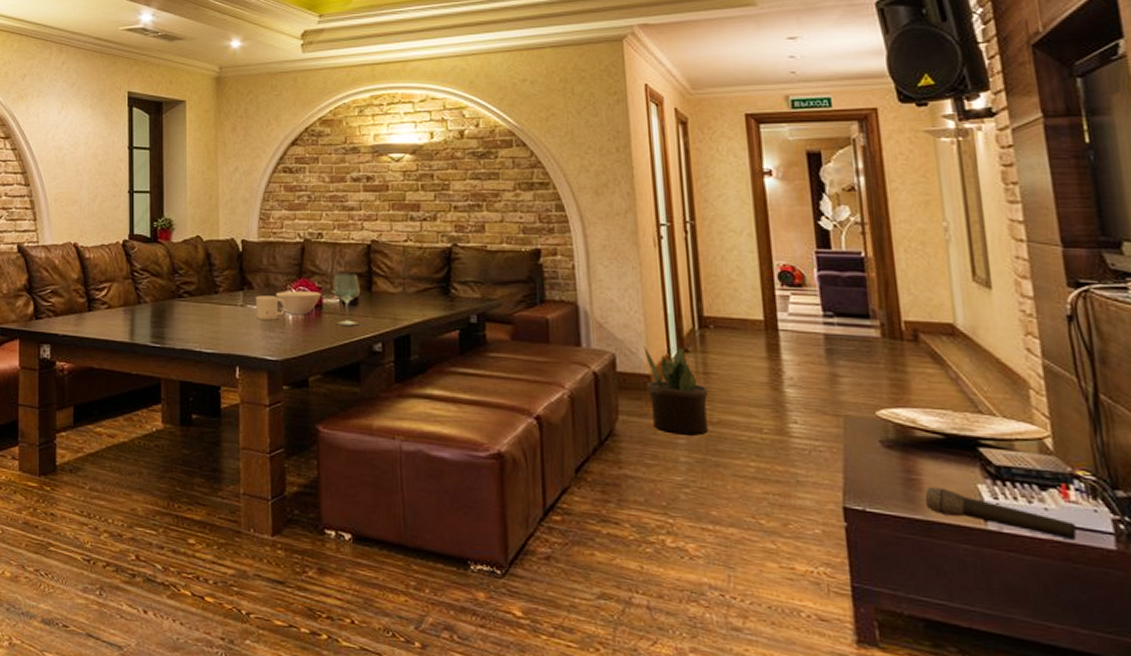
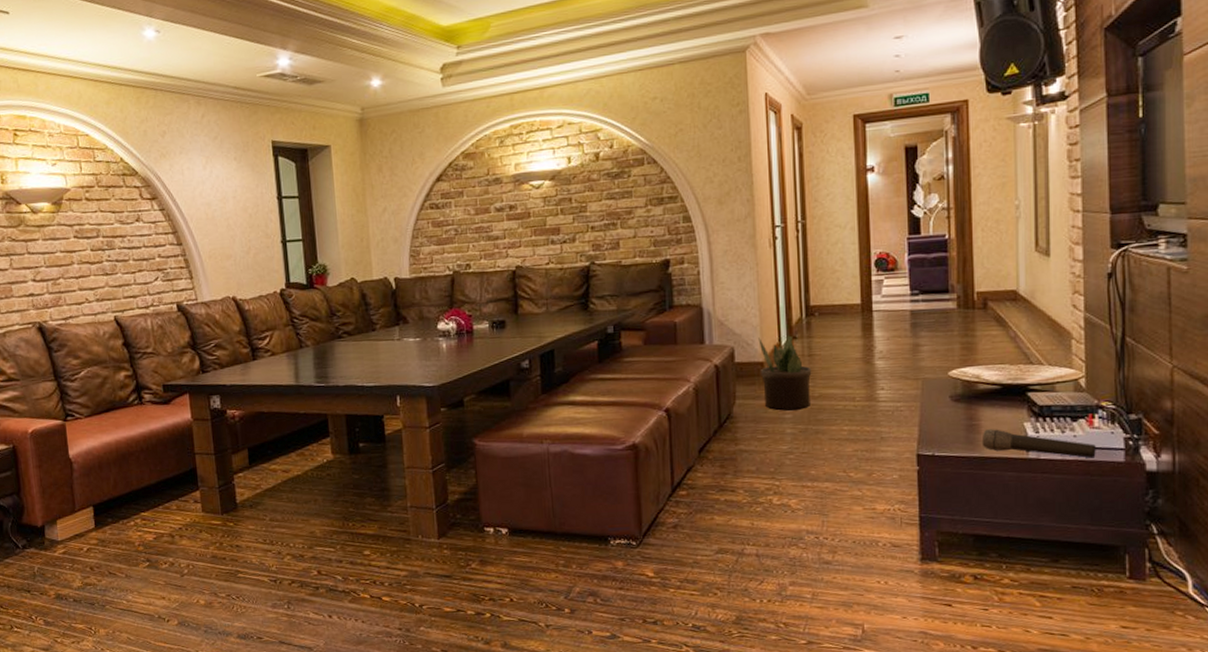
mug: present [255,295,286,321] -> none [410,327,440,352]
bowl: present [276,291,322,315] -> none [430,319,472,343]
wine glass: present [331,274,361,326] -> none [481,299,508,348]

